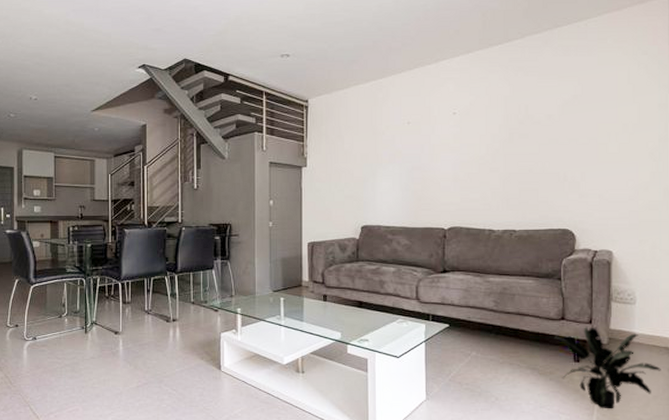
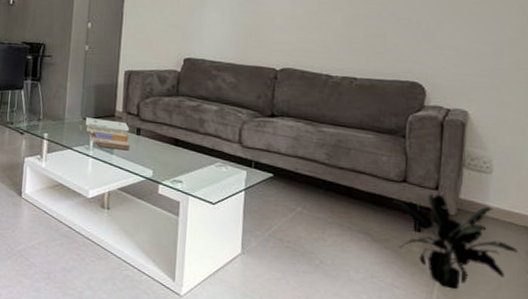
books: none [275,290,318,317] -> present [85,117,130,151]

